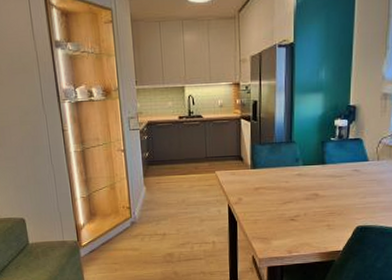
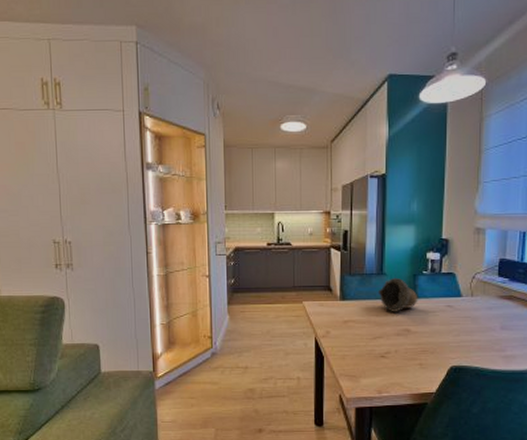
decorative bowl: none [287,145,326,178] -> present [377,277,418,312]

